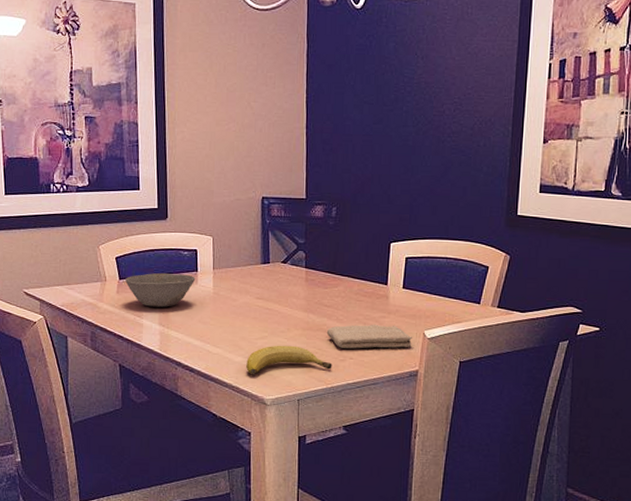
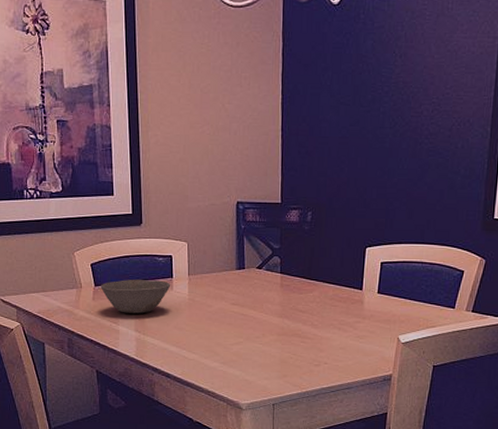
fruit: present [246,345,332,374] -> none [222,350,307,379]
washcloth: present [326,324,412,349] -> none [301,329,386,354]

